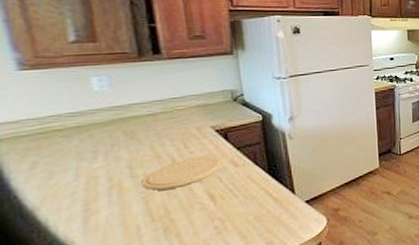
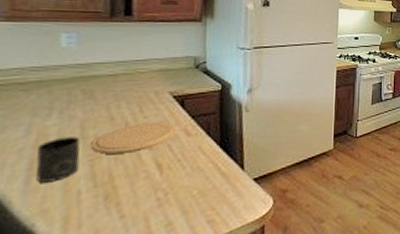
mug: none [89,176,134,222] -> present [36,137,81,183]

